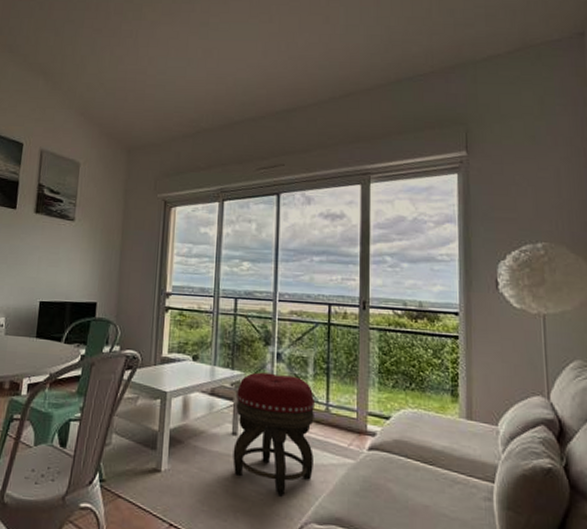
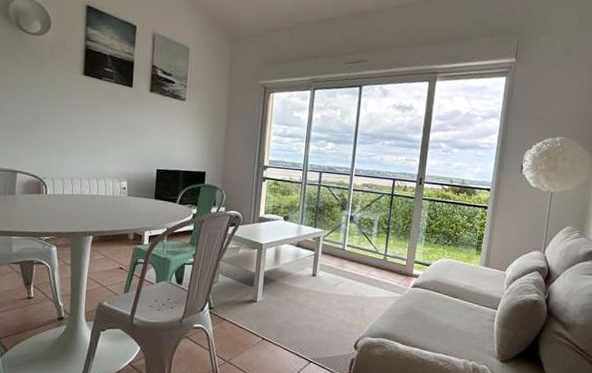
footstool: present [233,372,314,497] -> none [311,230,376,319]

